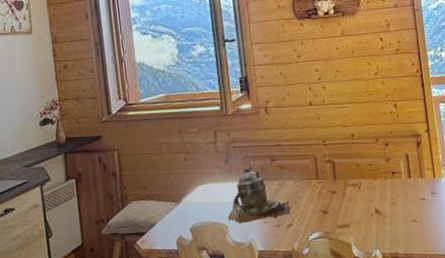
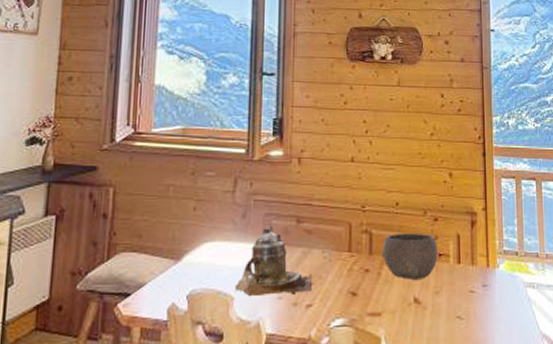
bowl: none [344,157,392,196] -> present [381,233,439,280]

